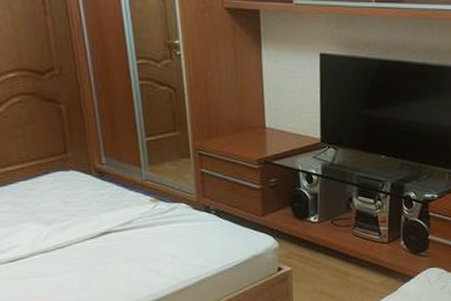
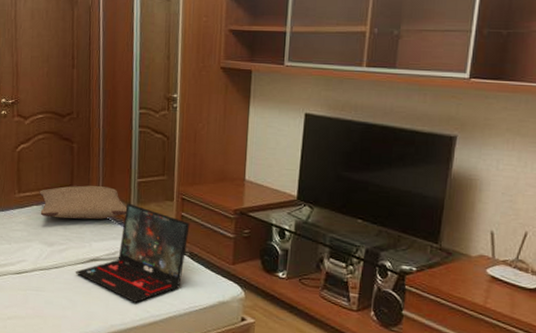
pillow: none [24,149,137,193] -> present [39,185,127,220]
laptop: none [84,165,212,271] -> present [75,203,190,303]

